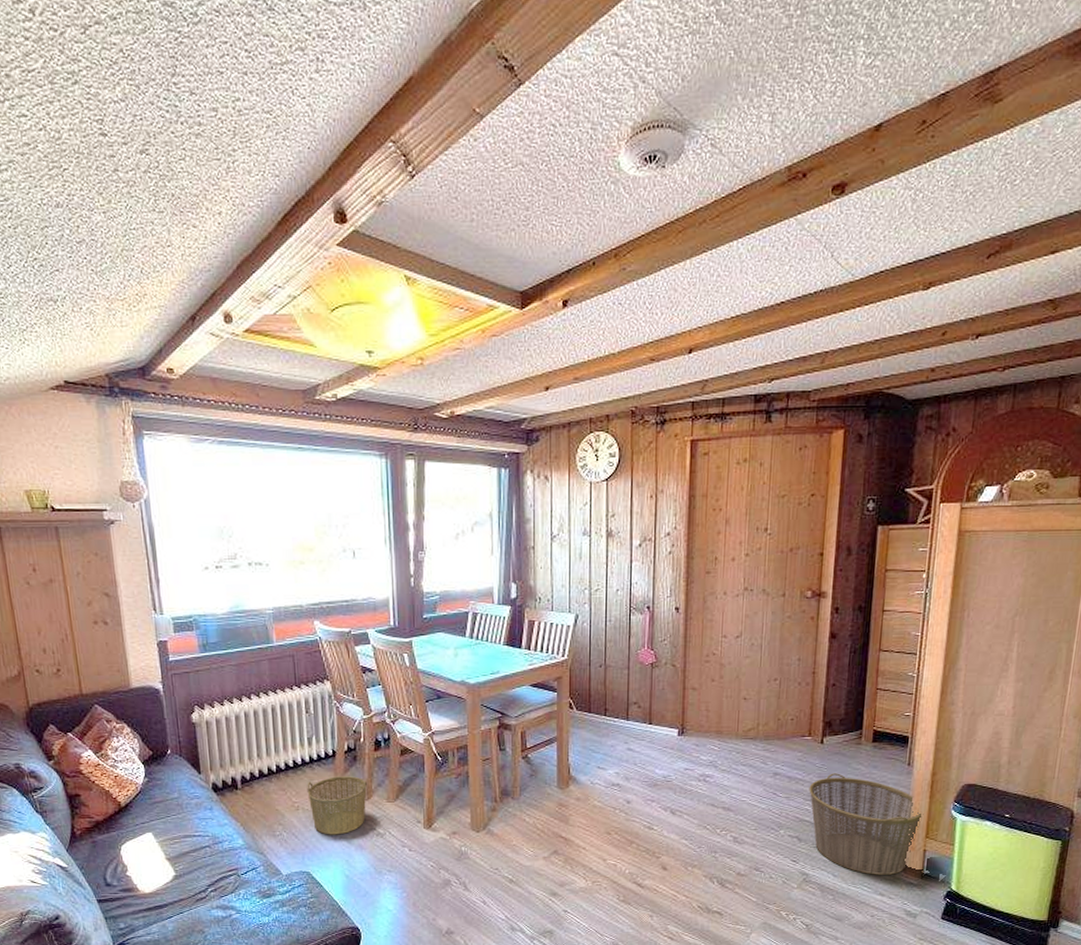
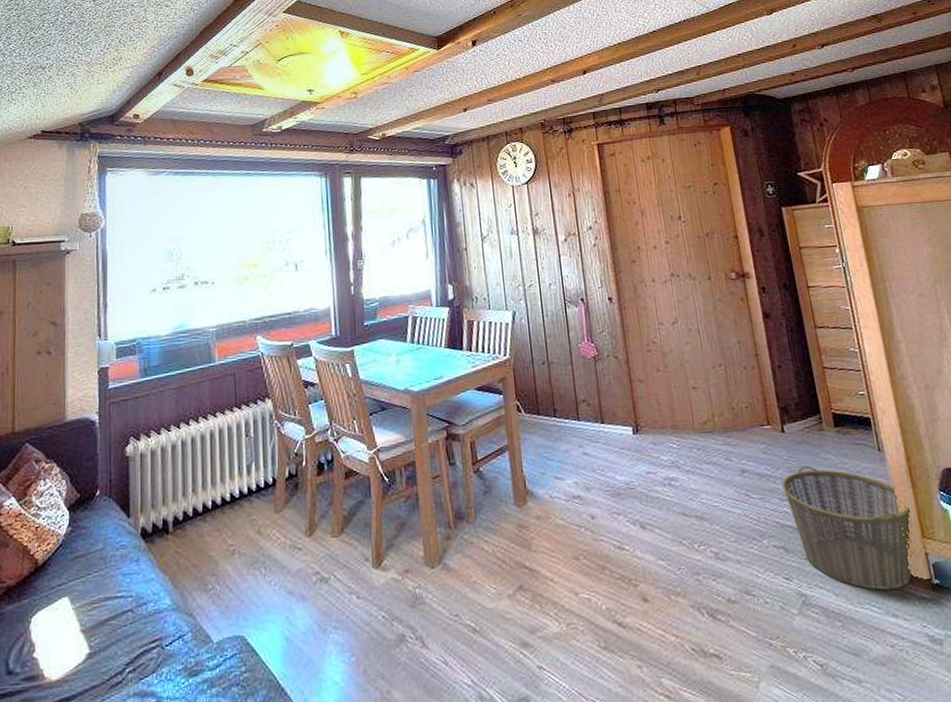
basket: present [307,776,368,835] -> none [244,508,311,585]

